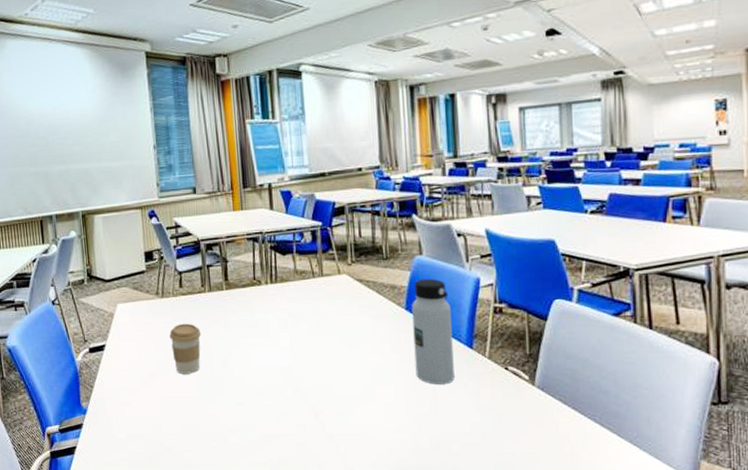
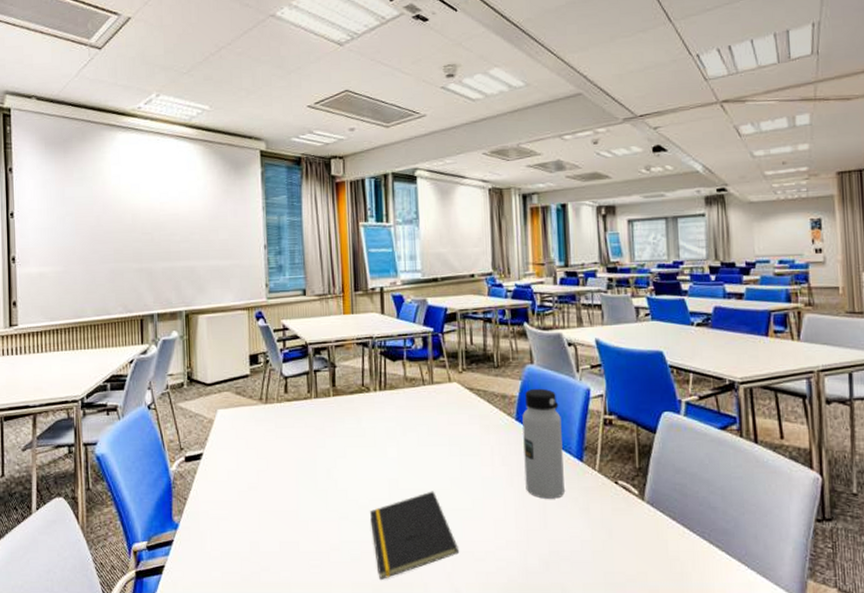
coffee cup: present [169,323,201,374] -> none [272,431,306,486]
notepad: none [265,378,352,459] -> present [370,491,460,580]

